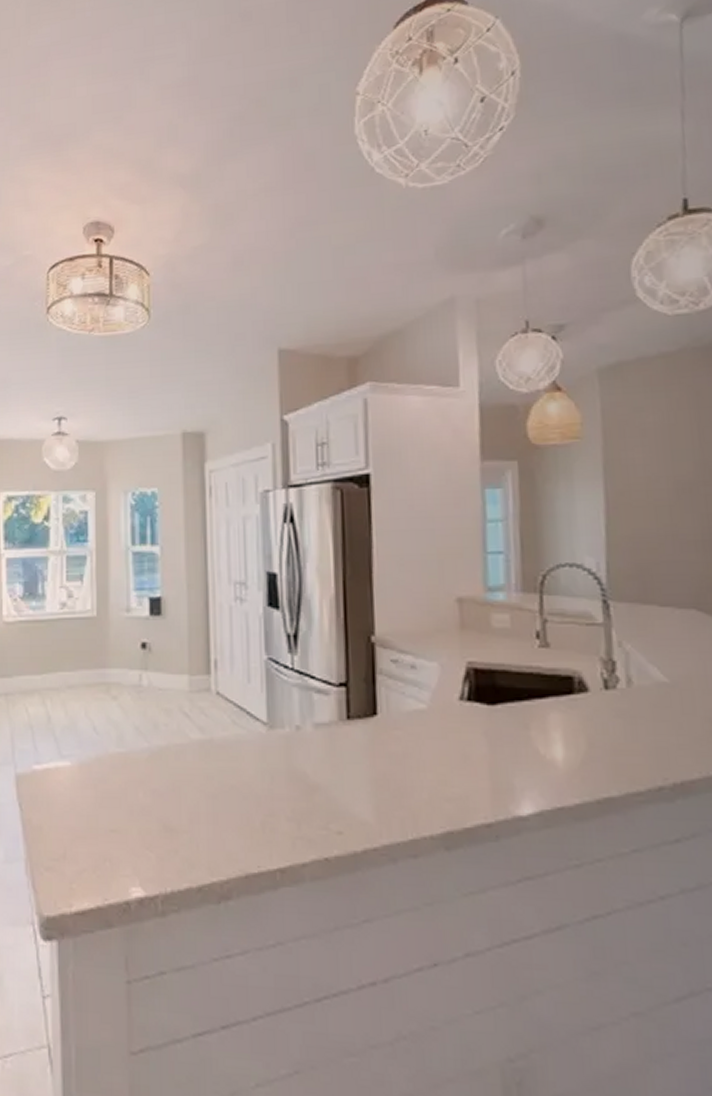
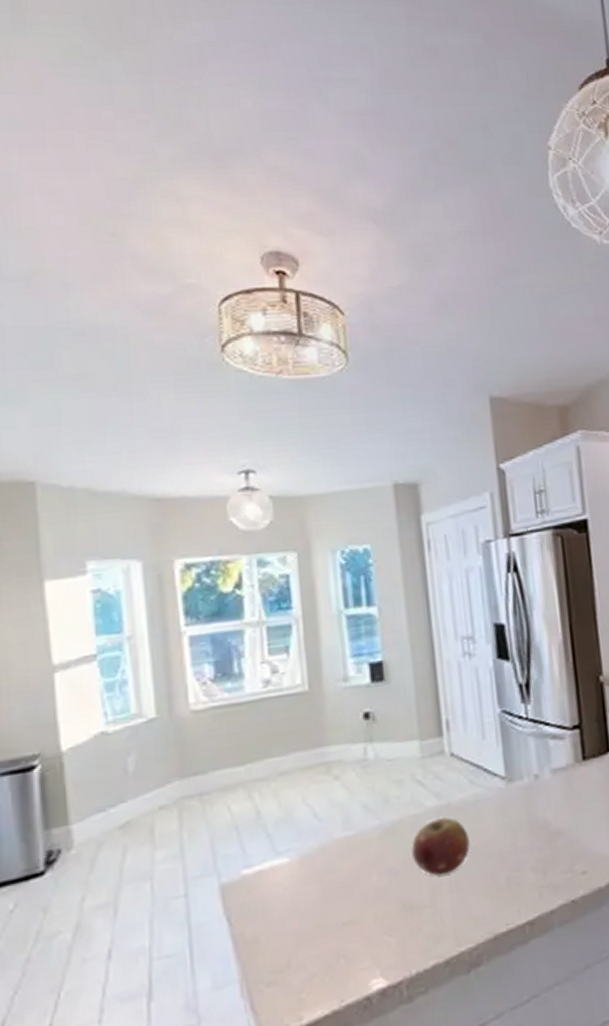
fruit: none [175,750,228,804] -> present [411,817,470,875]

